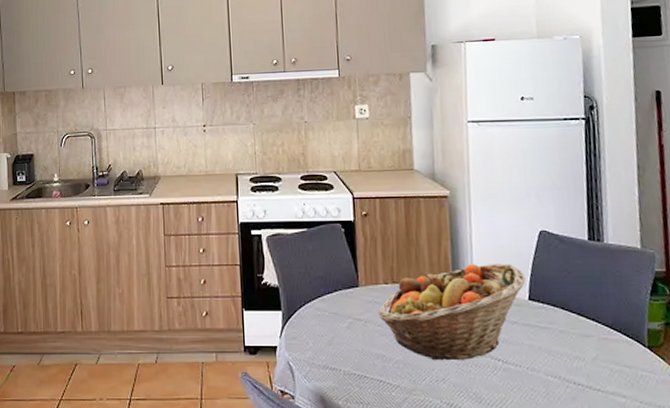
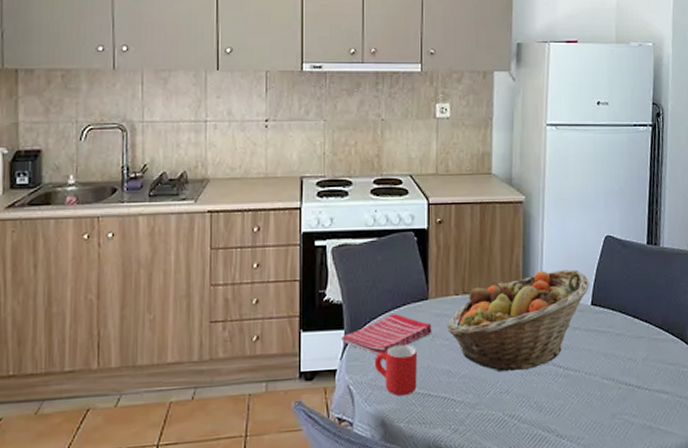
dish towel: none [280,299,364,336] -> present [341,314,432,356]
mug: none [311,328,353,376] -> present [374,345,417,396]

